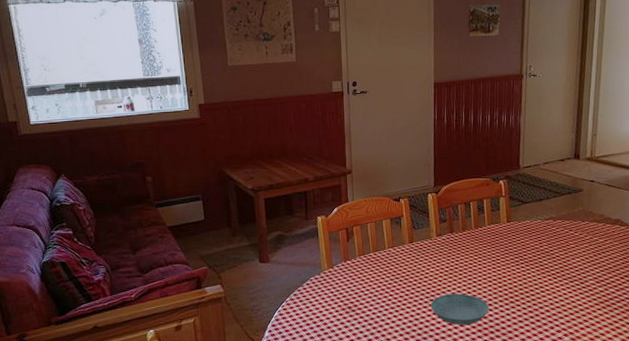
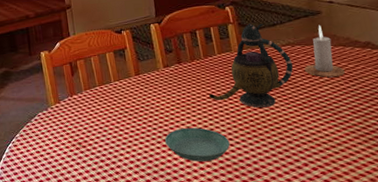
teapot: none [475,198,553,276] -> present [208,24,294,108]
candle: none [562,201,595,250] -> present [305,24,345,77]

